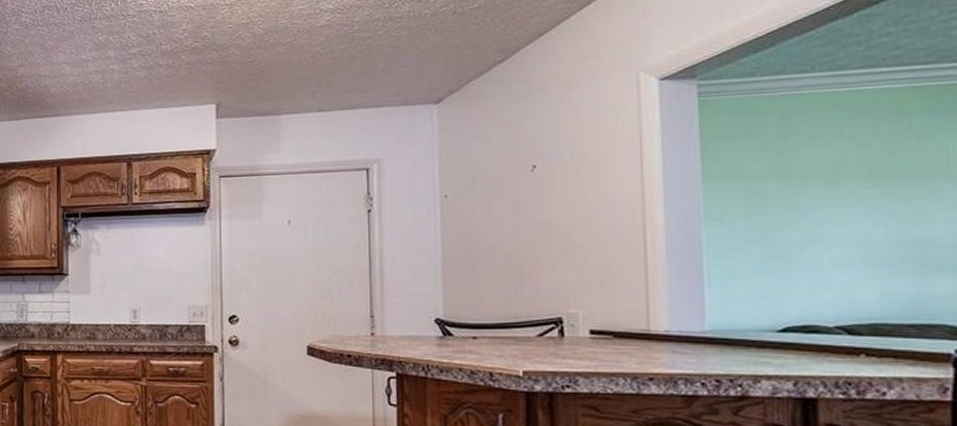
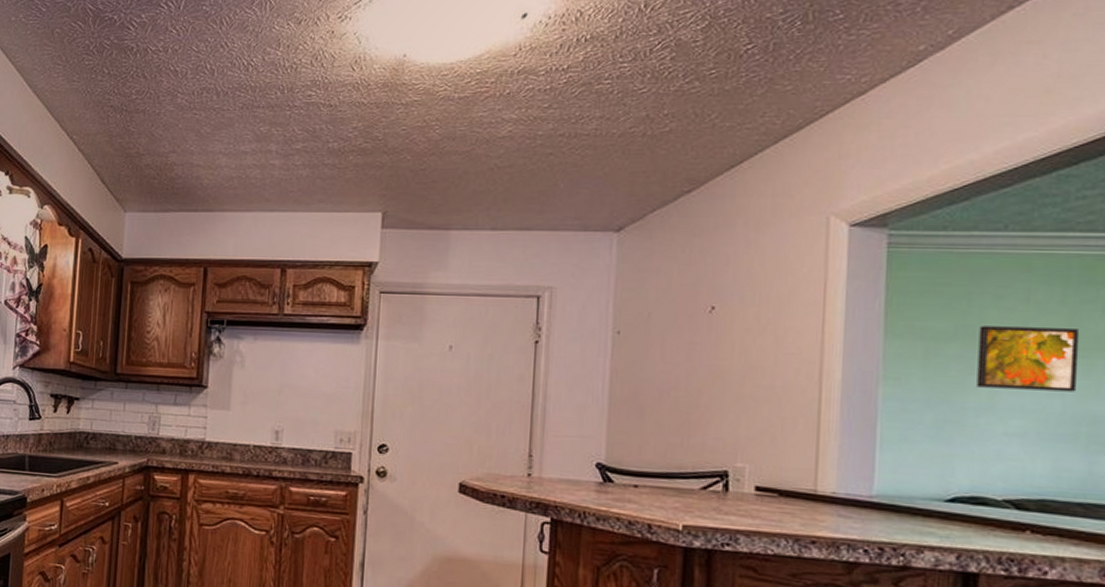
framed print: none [795,159,899,222] -> present [977,326,1080,392]

